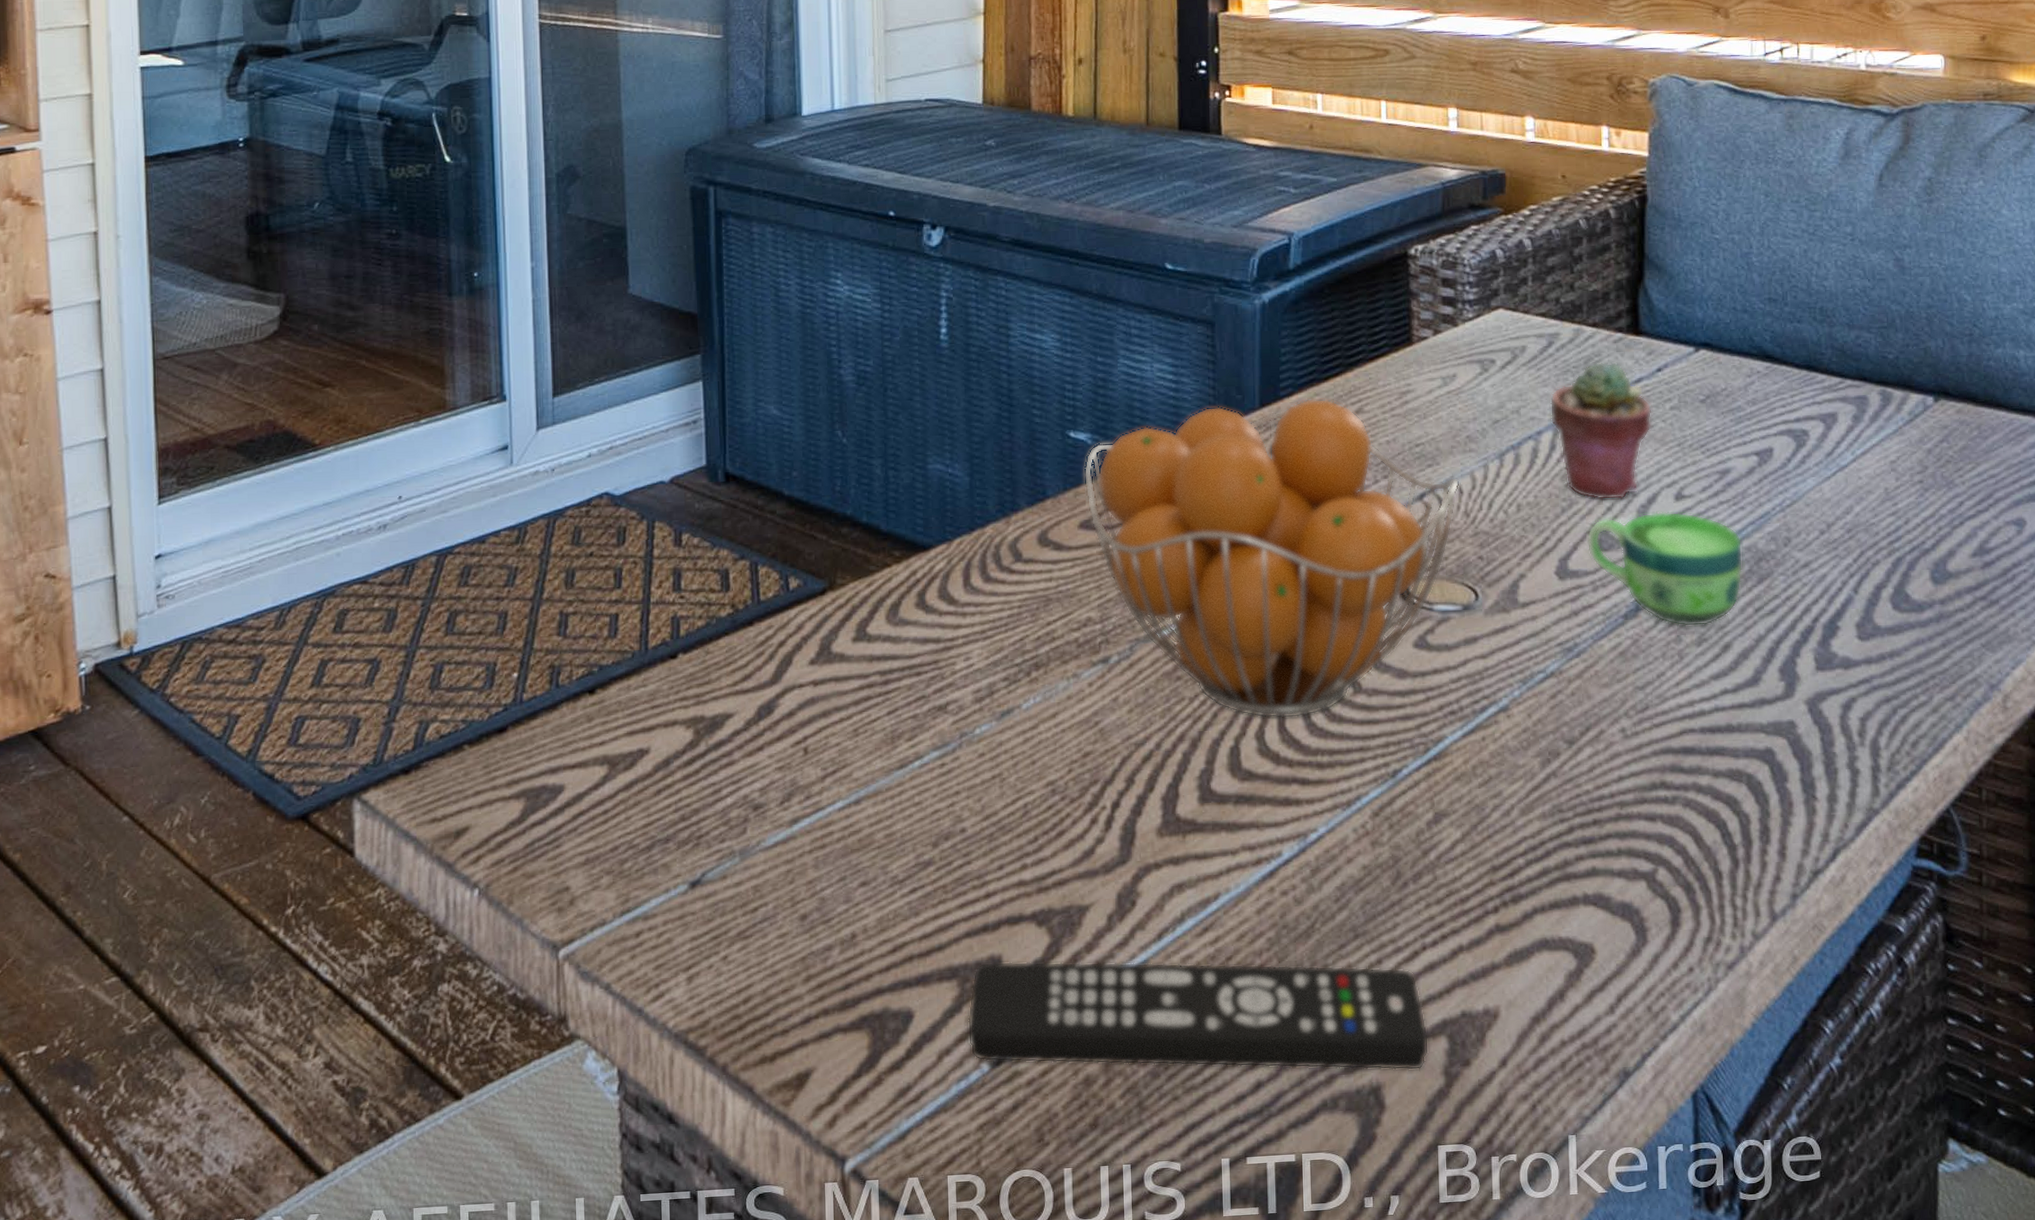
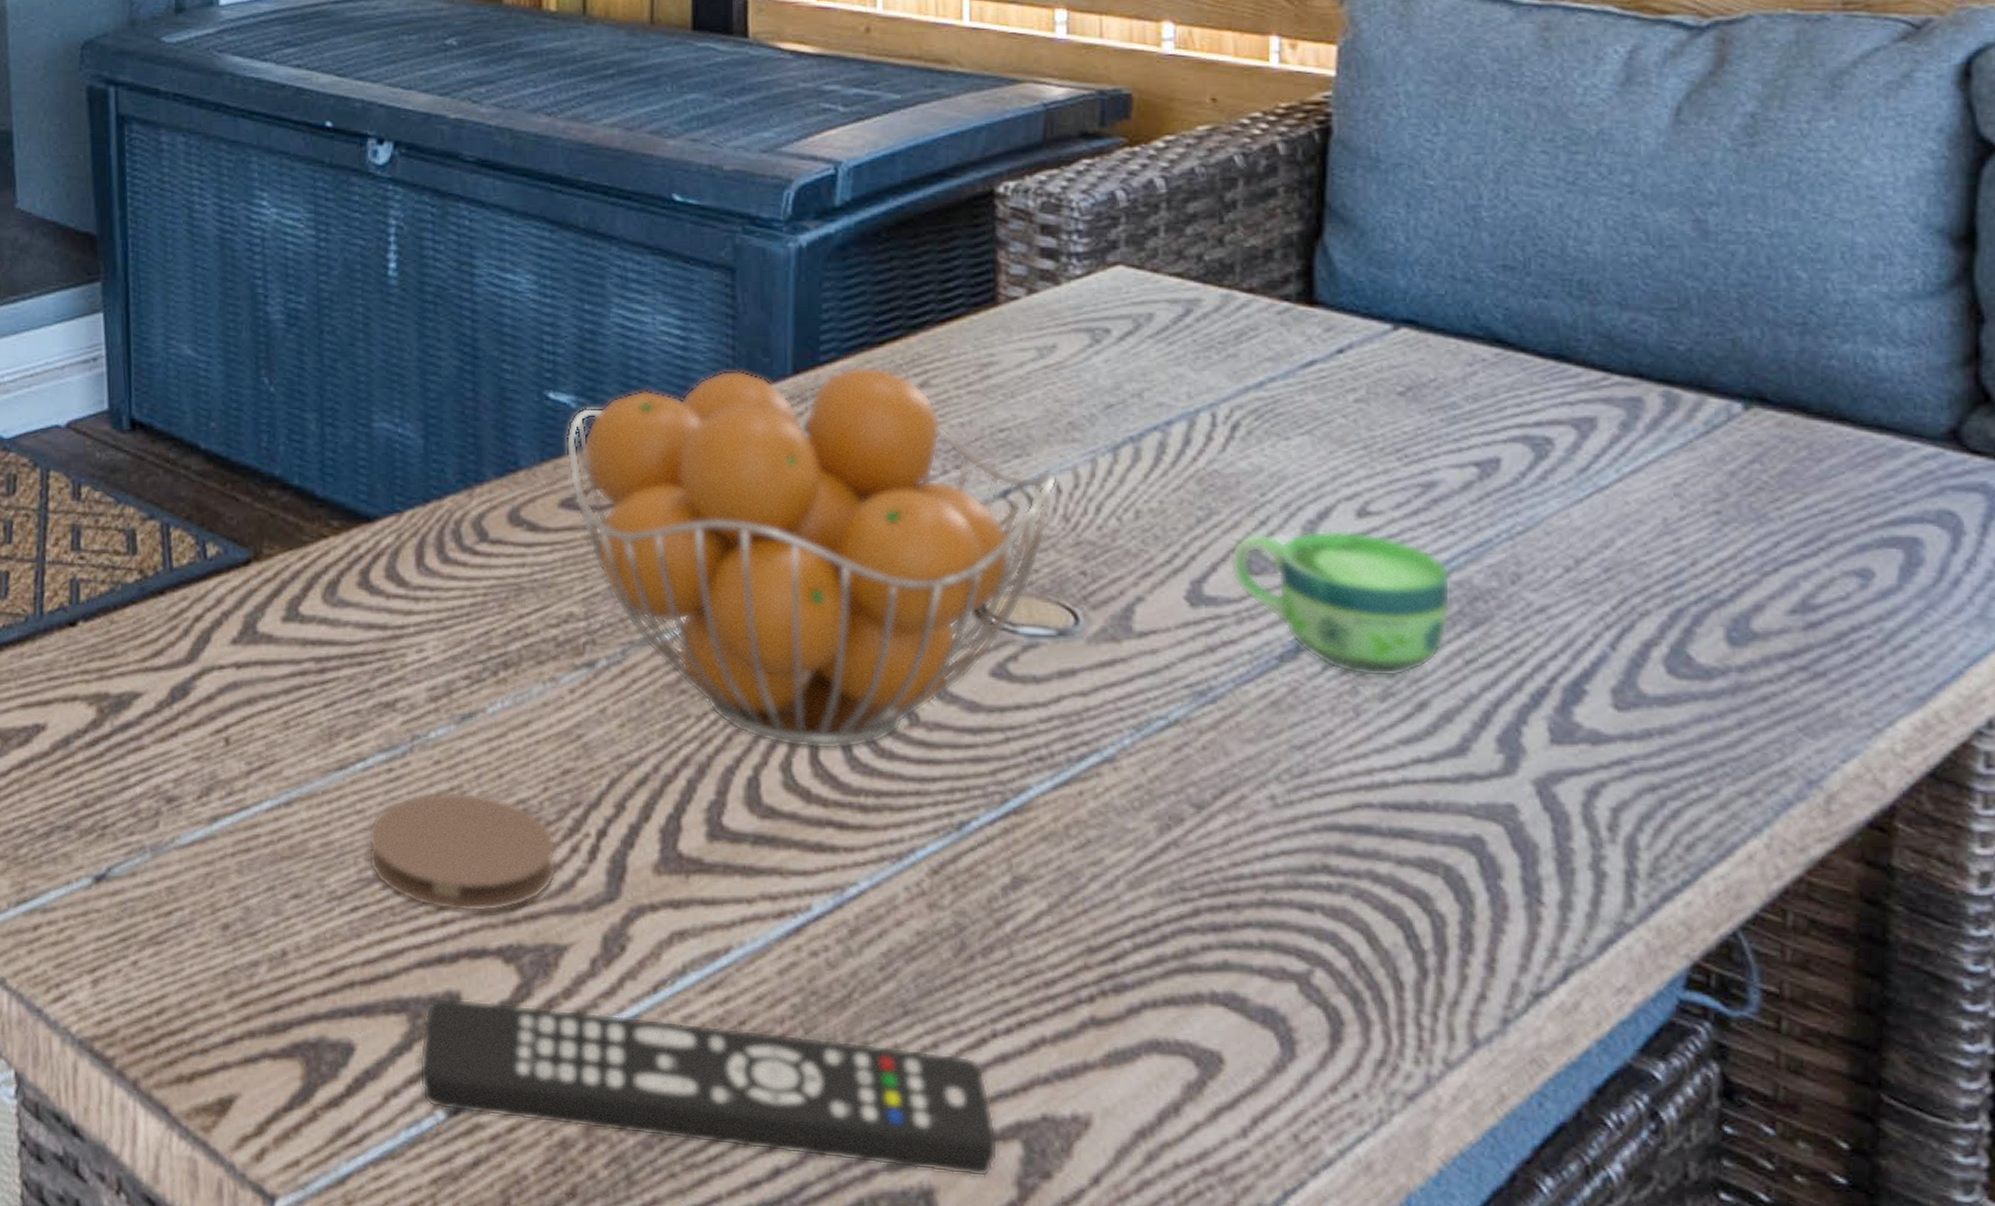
coaster: none [924,779,1080,885] -> present [367,792,557,912]
potted succulent: present [1549,361,1652,500] -> none [1184,337,1328,512]

